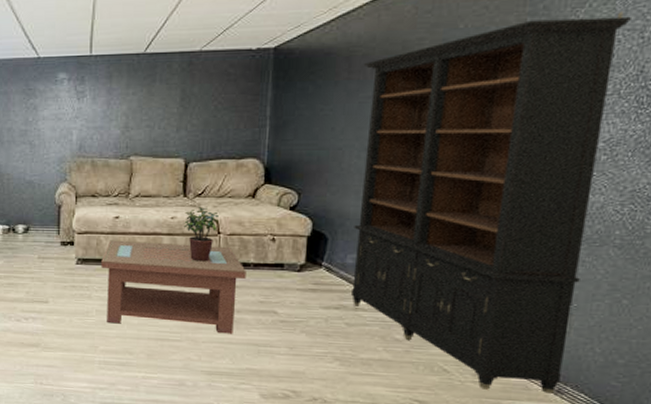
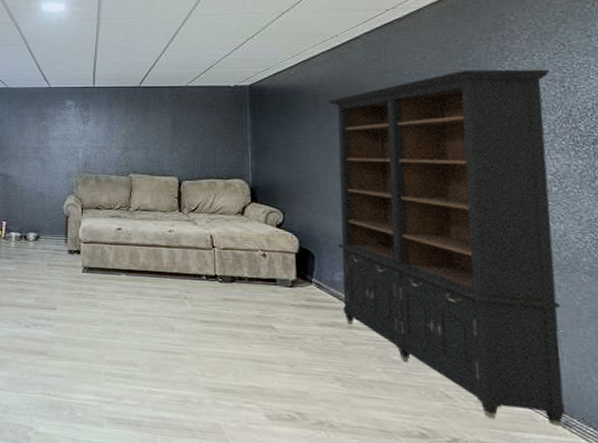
coffee table: present [101,240,246,334] -> none [106,250,242,349]
potted plant: present [183,207,219,262] -> none [180,222,212,274]

